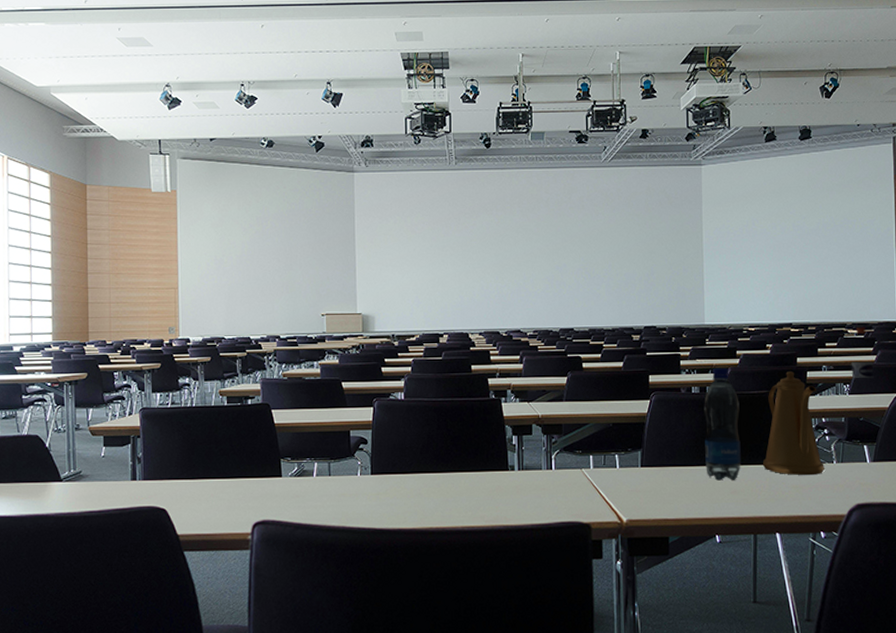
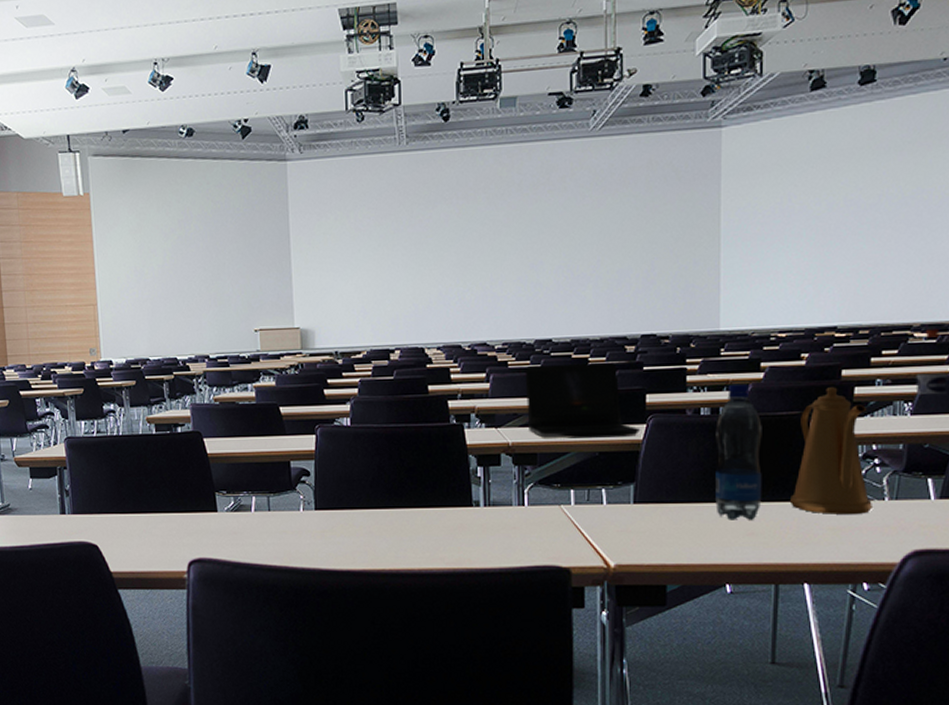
laptop computer: none [552,349,645,412] -> present [525,363,640,439]

